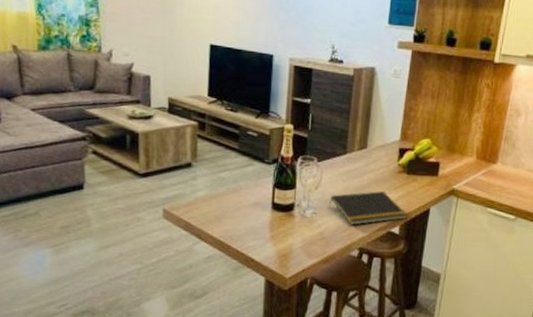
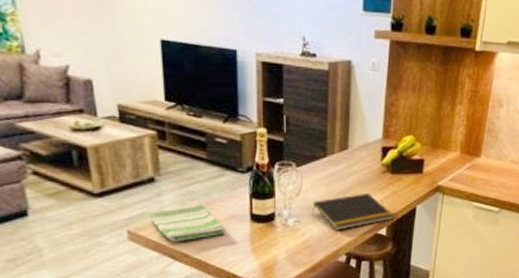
dish towel: none [183,190,249,224] -> present [149,204,226,242]

